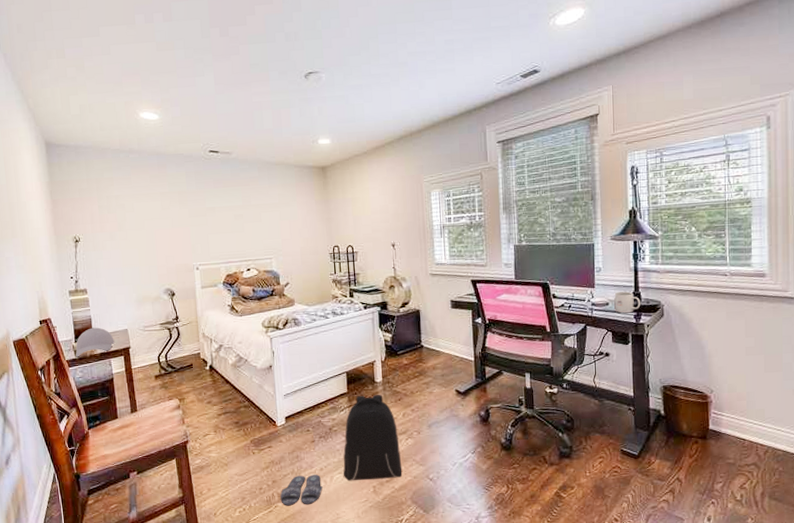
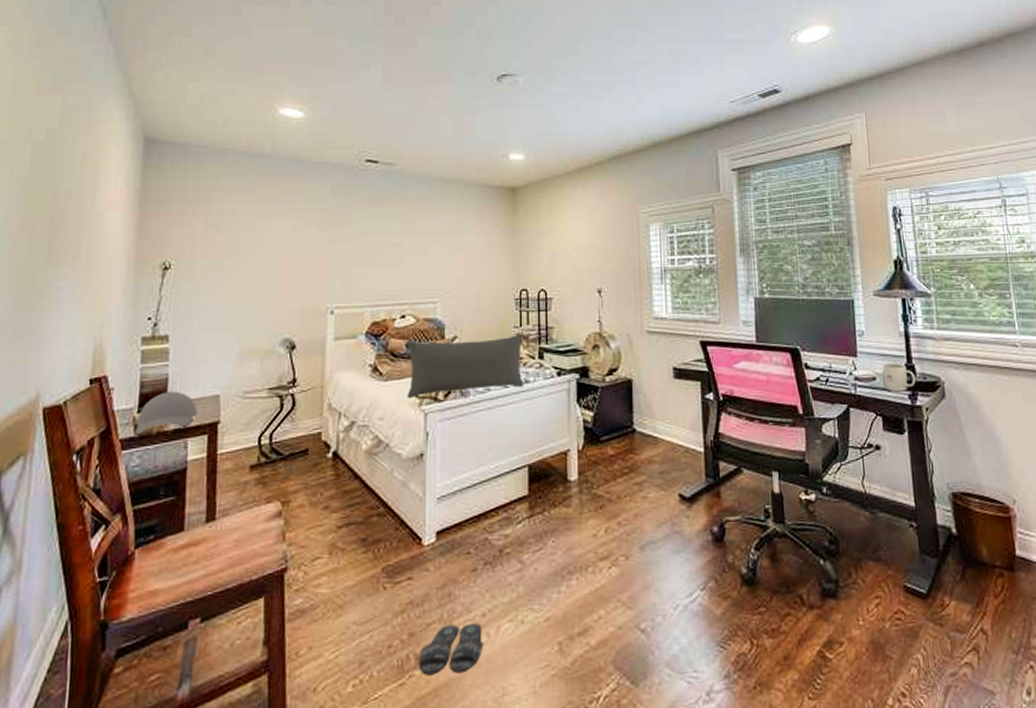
pillow: none [253,279,340,329] -> present [406,333,524,399]
backpack: present [343,394,402,480] -> none [516,498,602,633]

